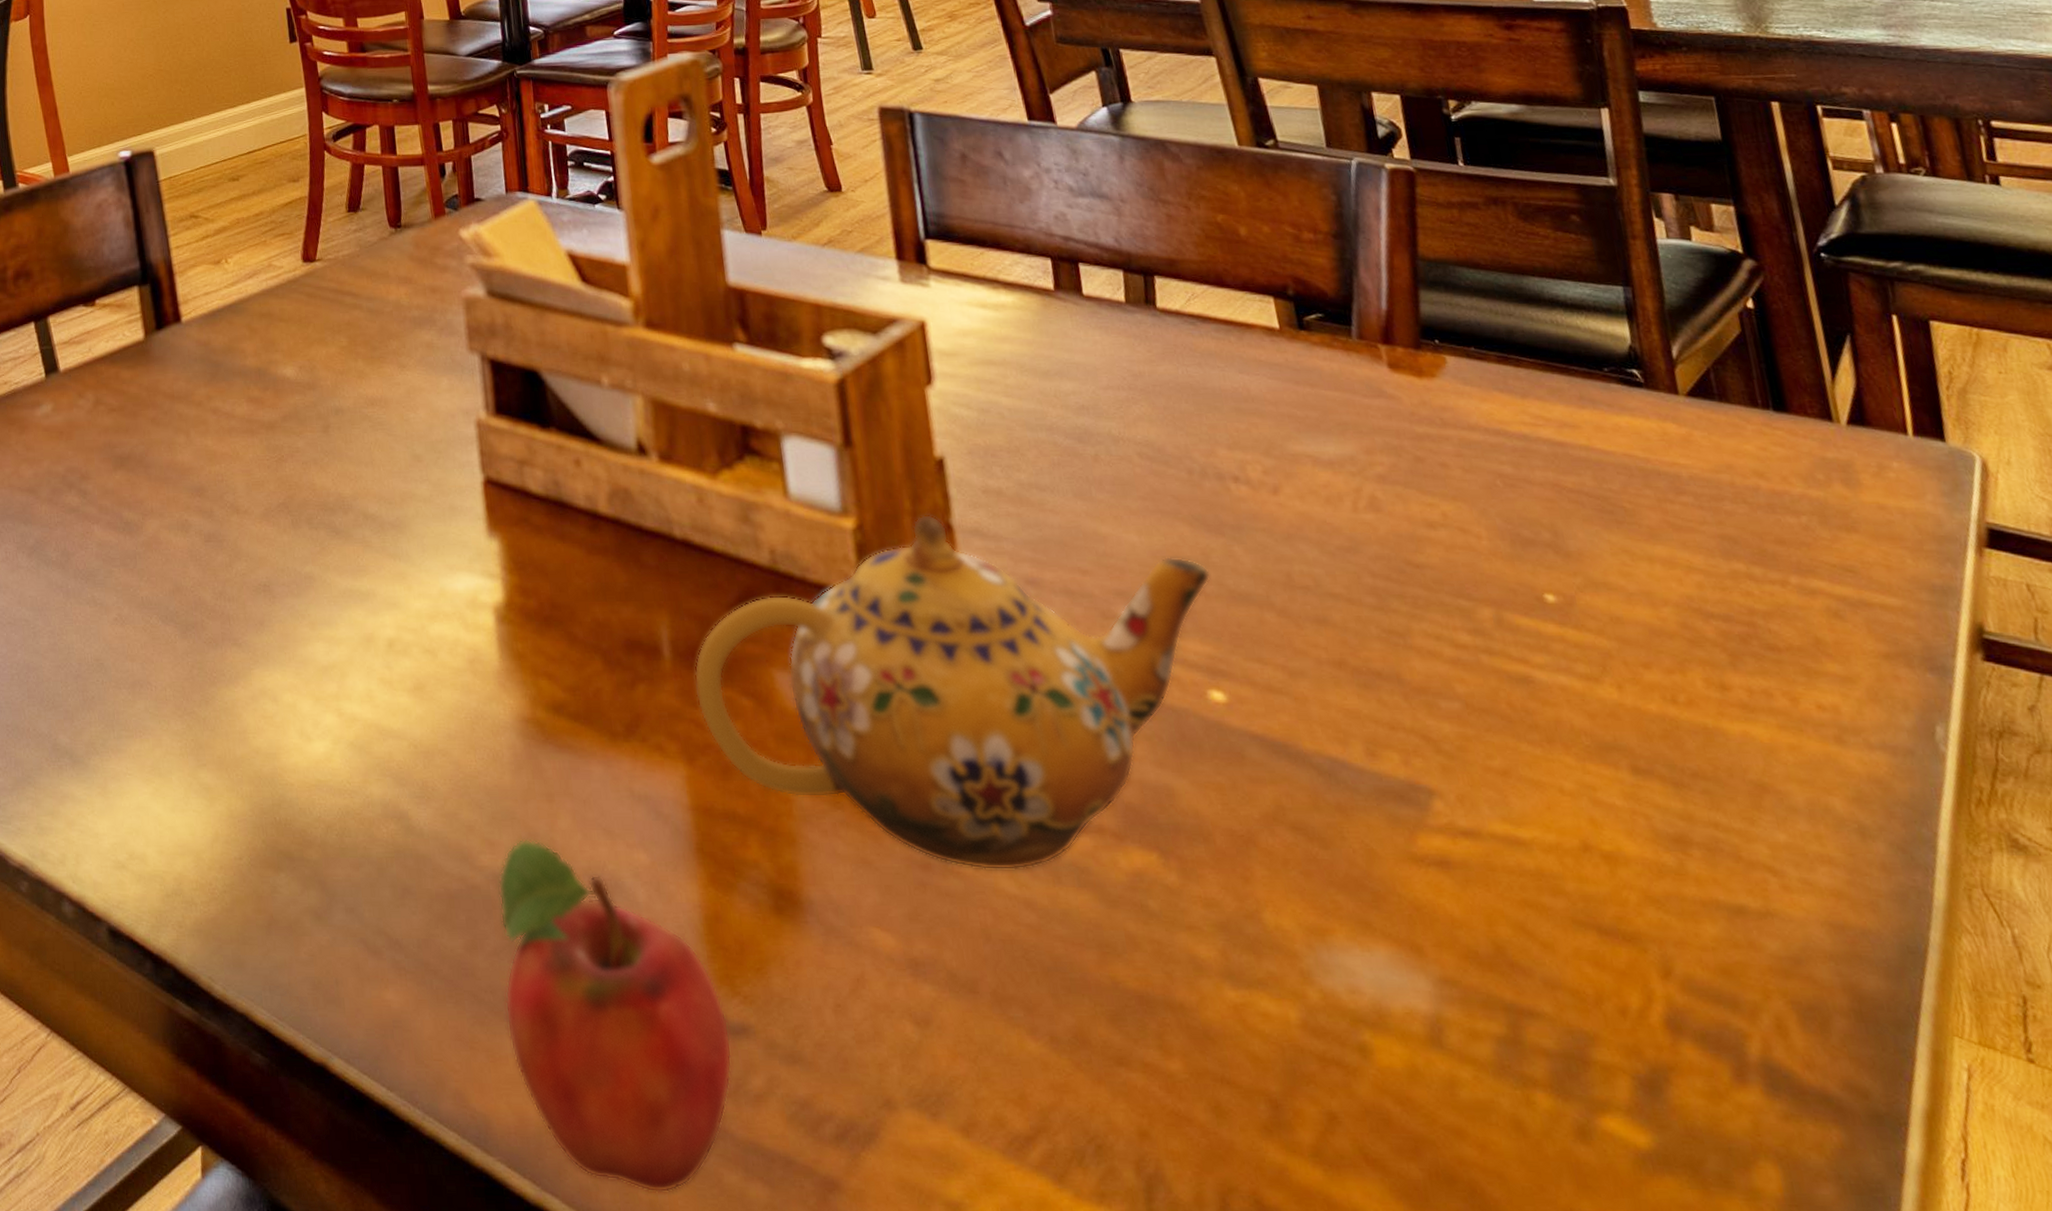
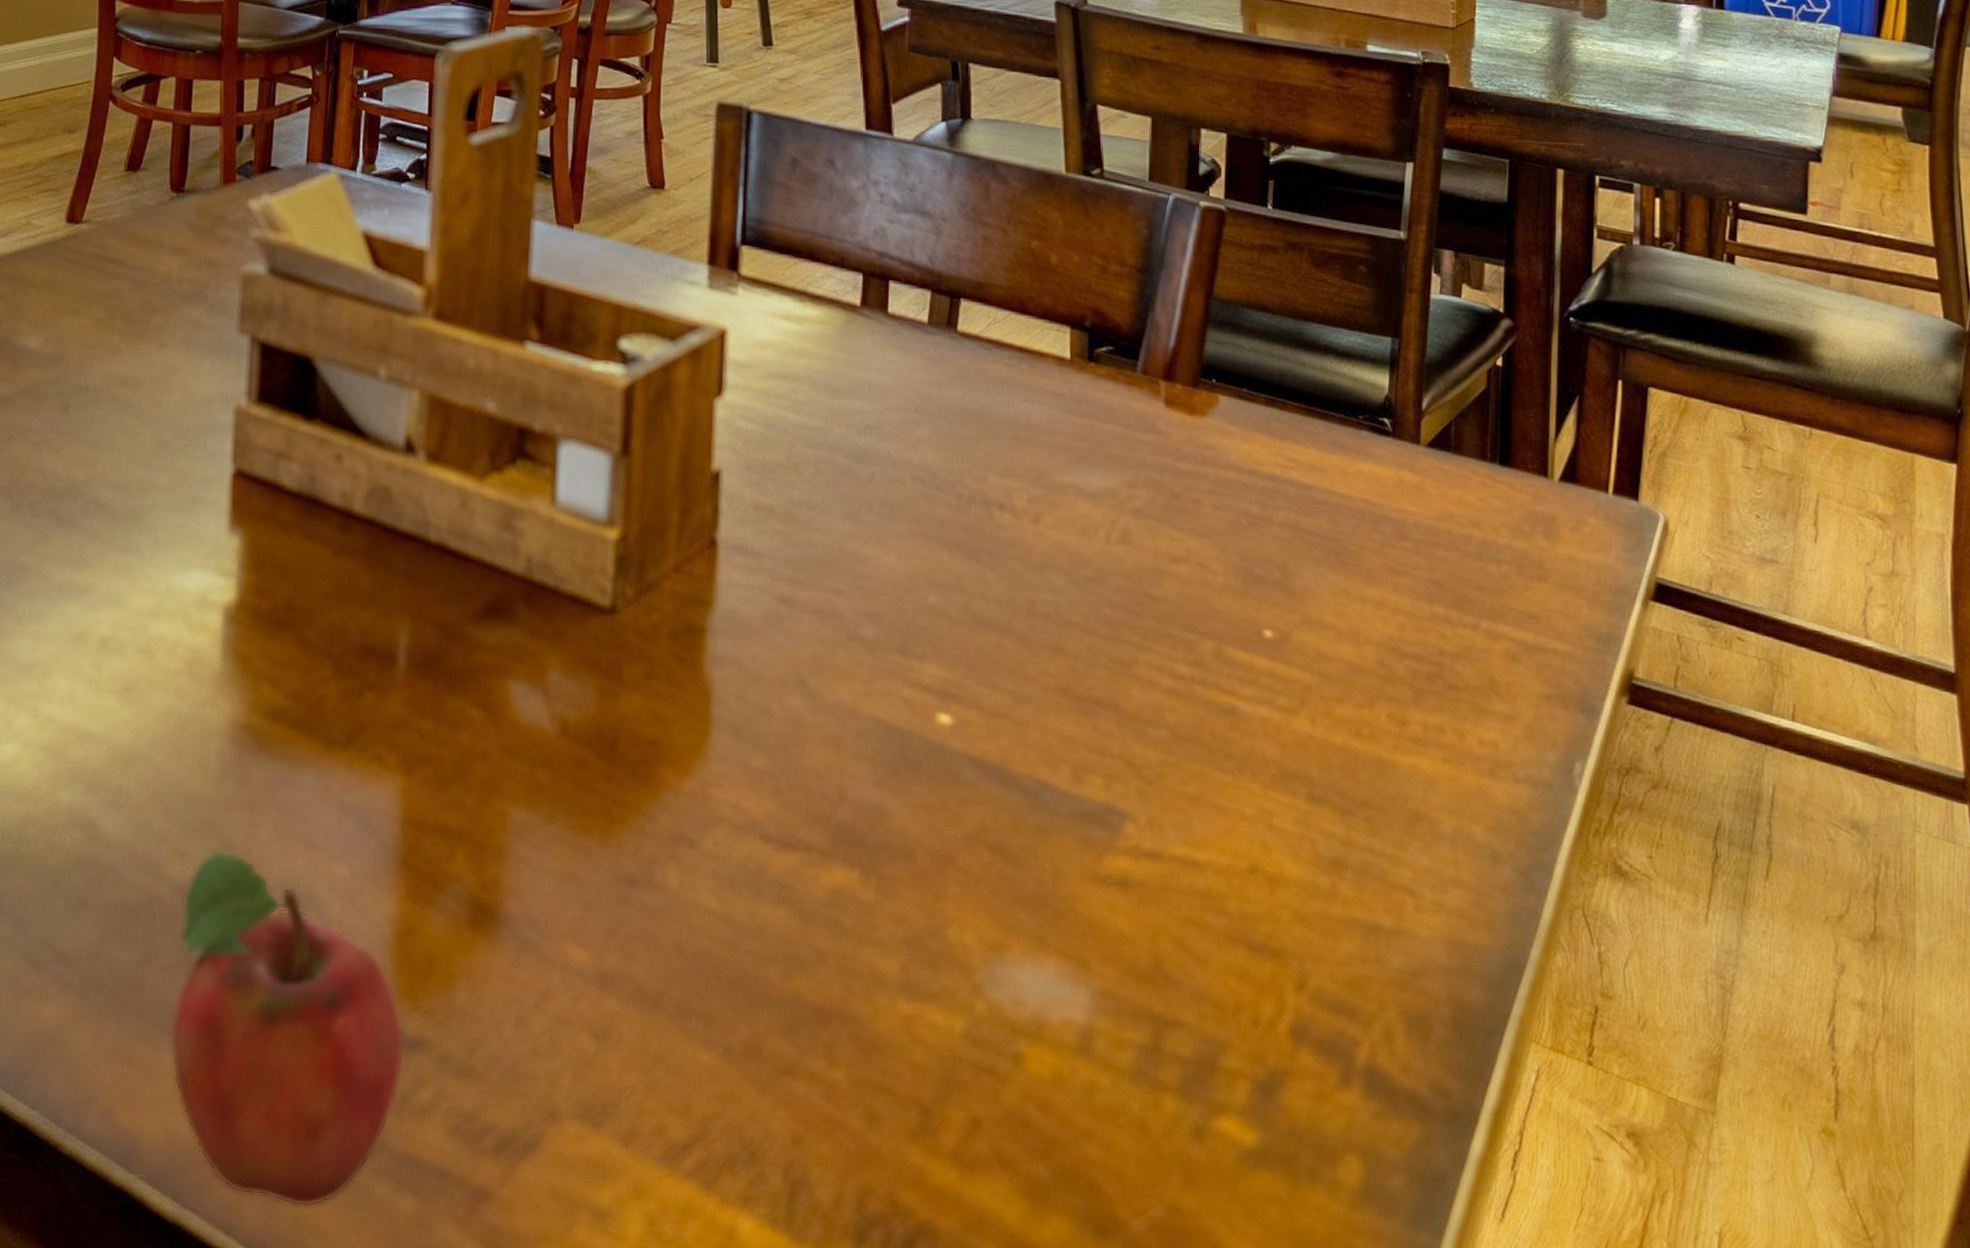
teapot: present [694,514,1211,871] -> none [425,528,959,887]

